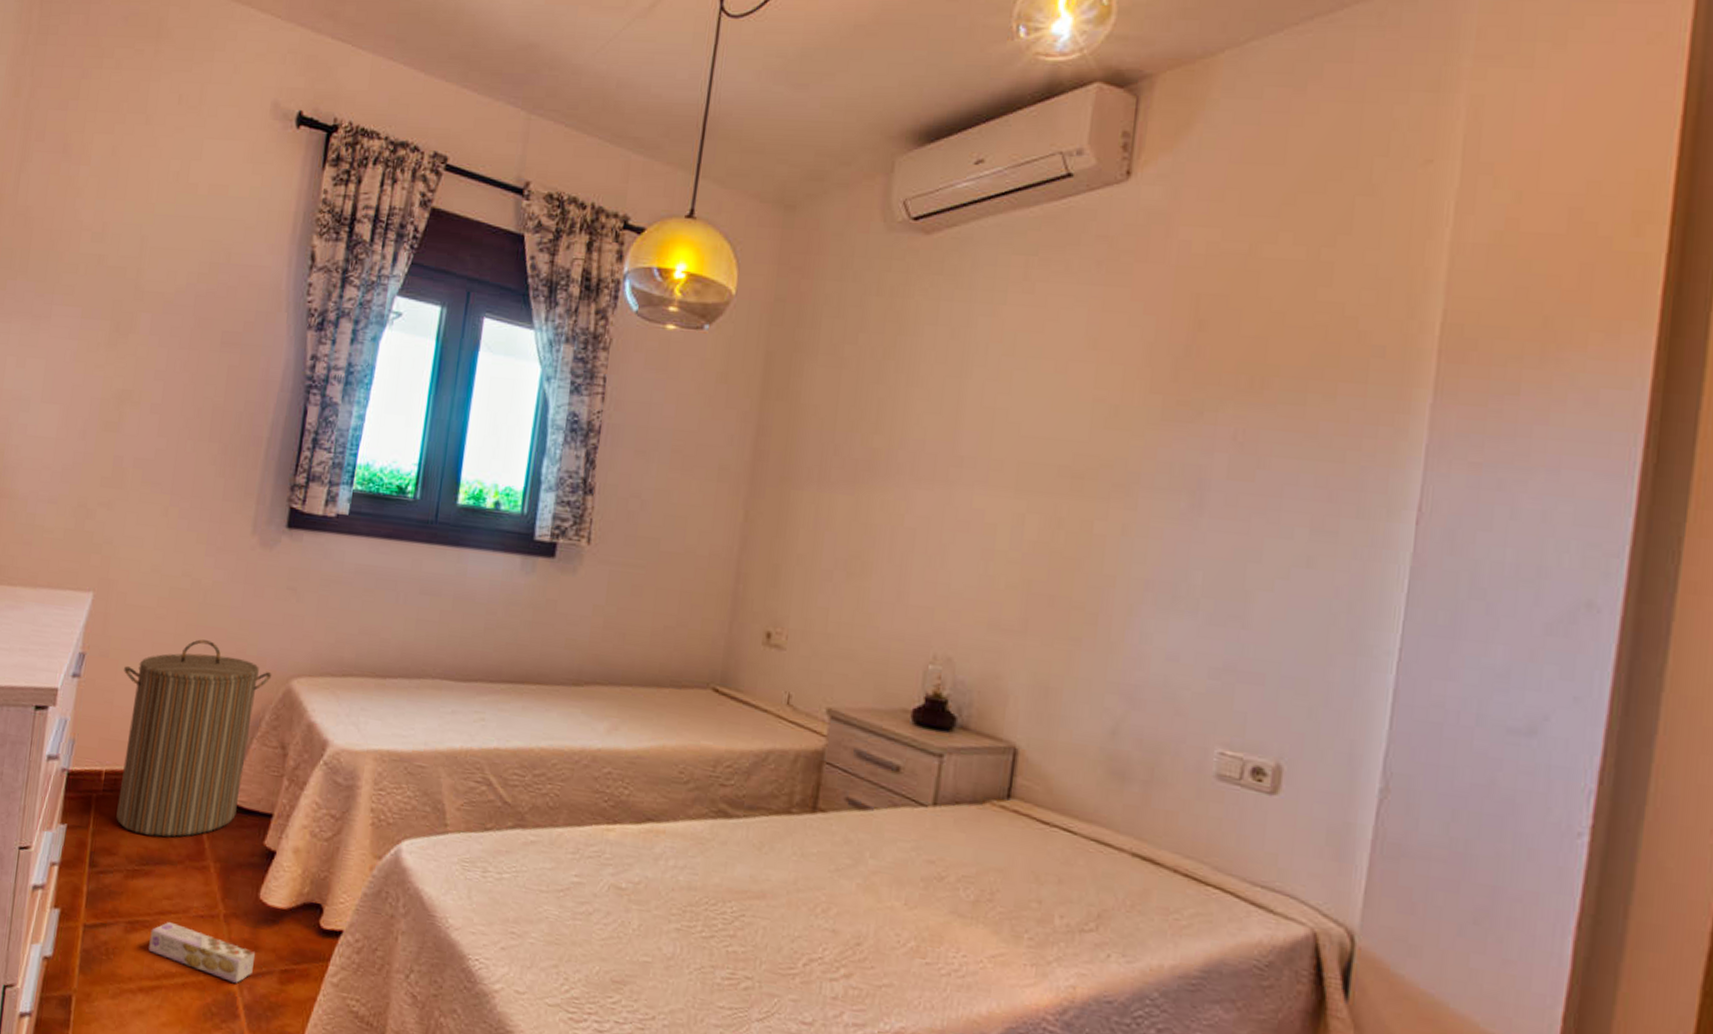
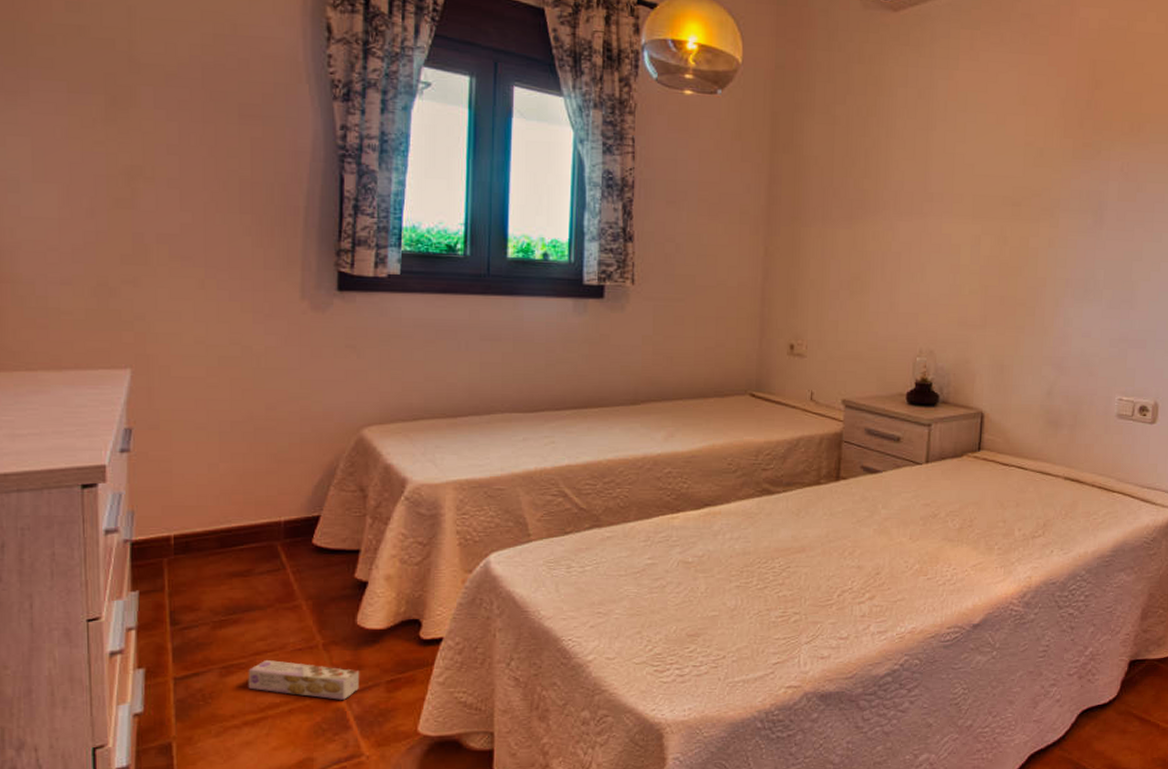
laundry hamper: present [116,639,272,837] -> none [179,402,341,588]

